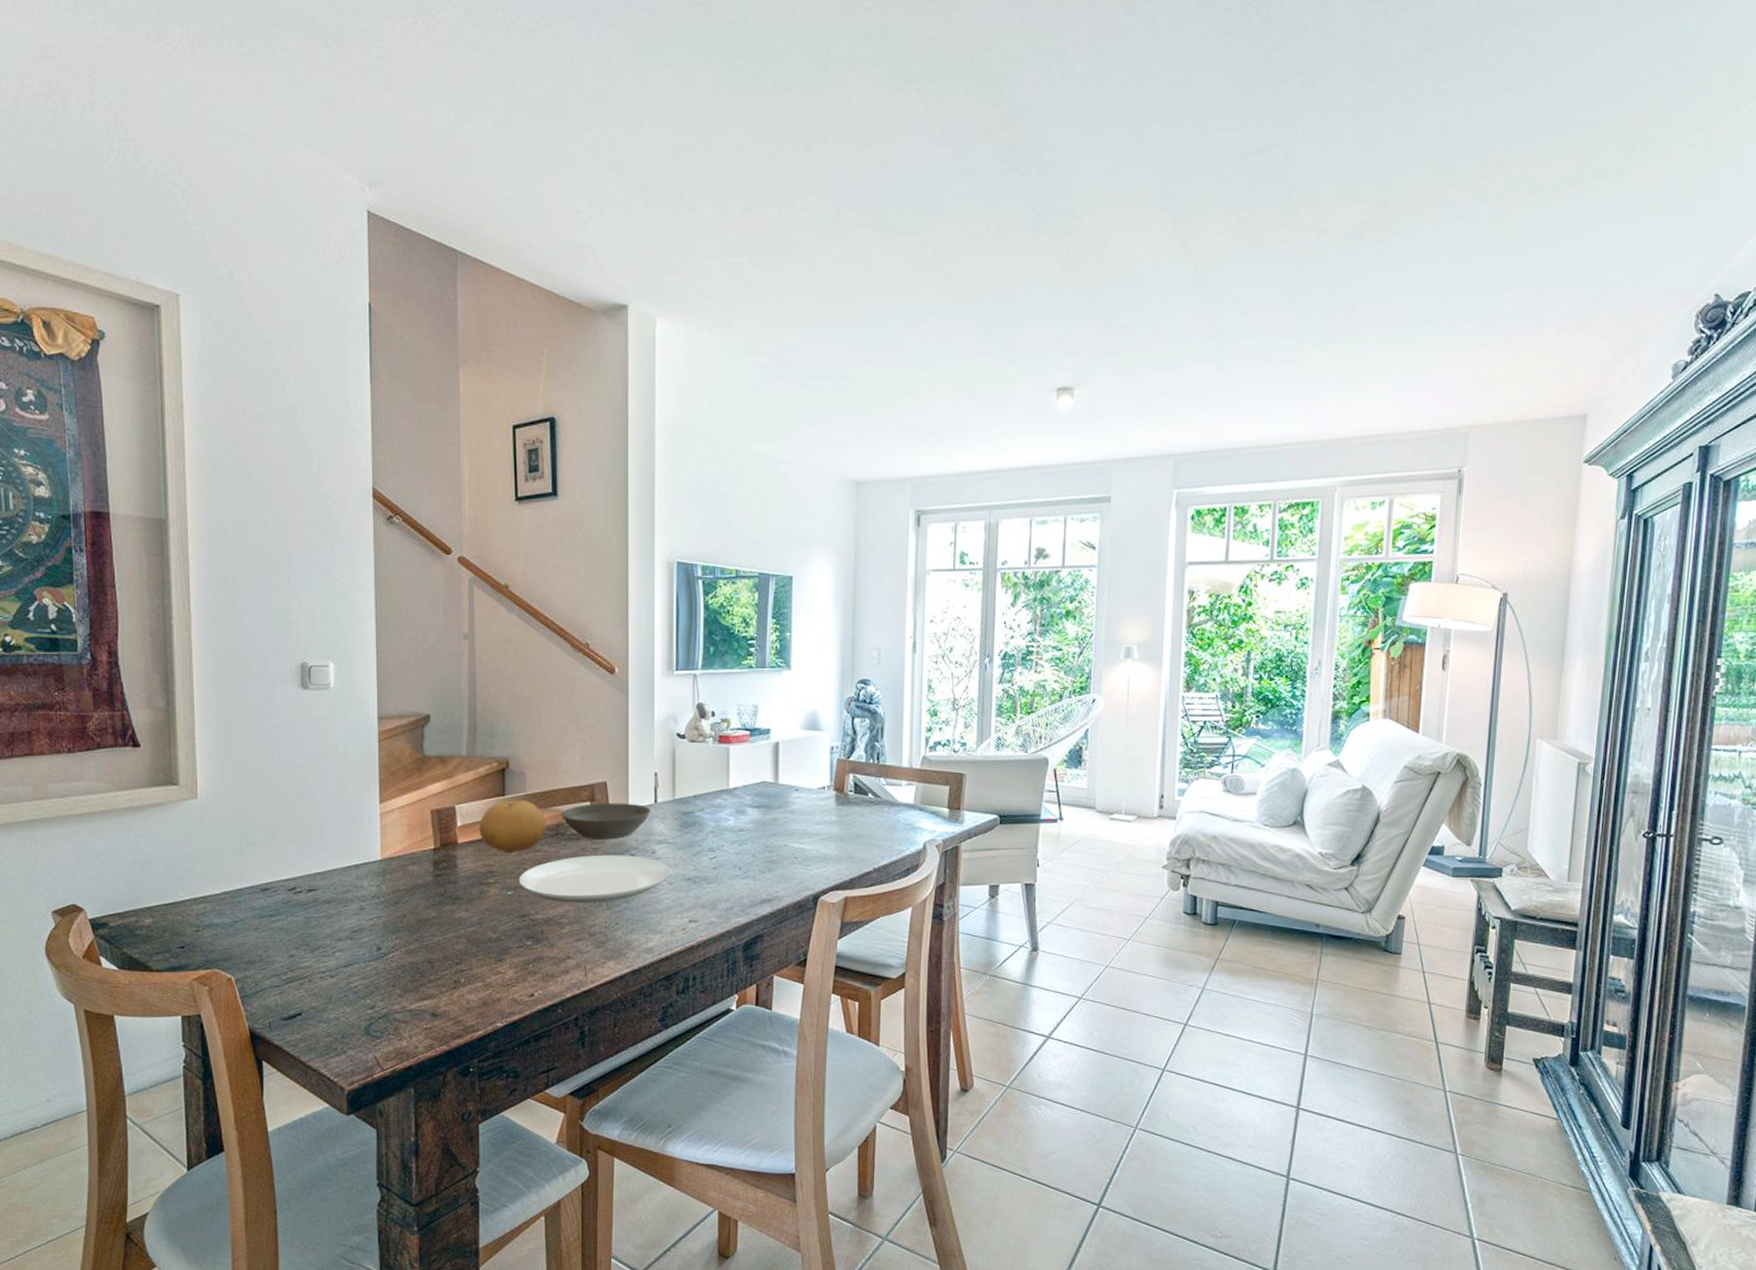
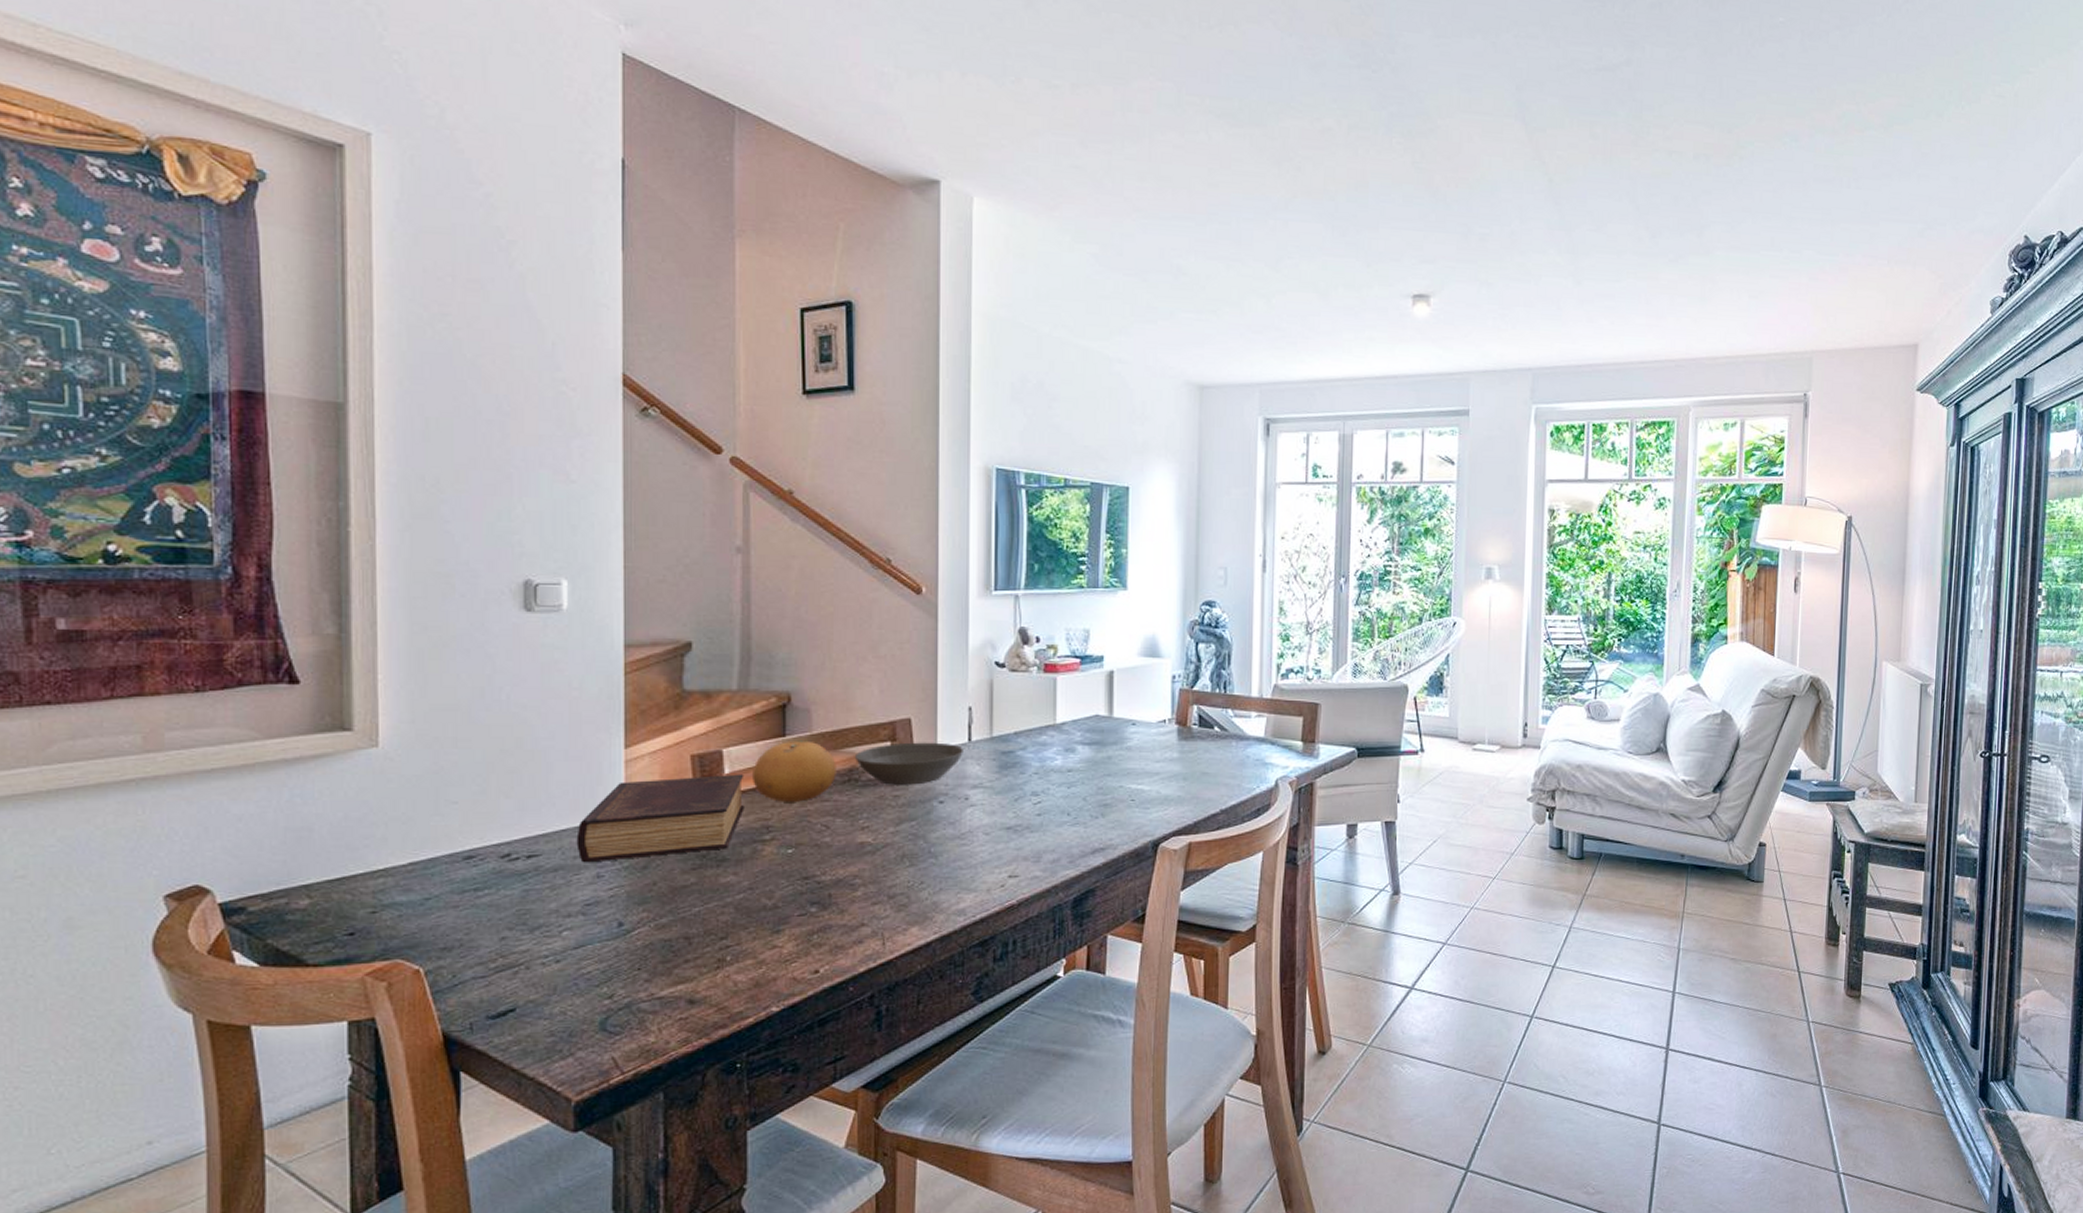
book: none [344,826,473,897] -> present [576,774,744,863]
plate: present [518,854,670,903] -> none [801,802,986,861]

